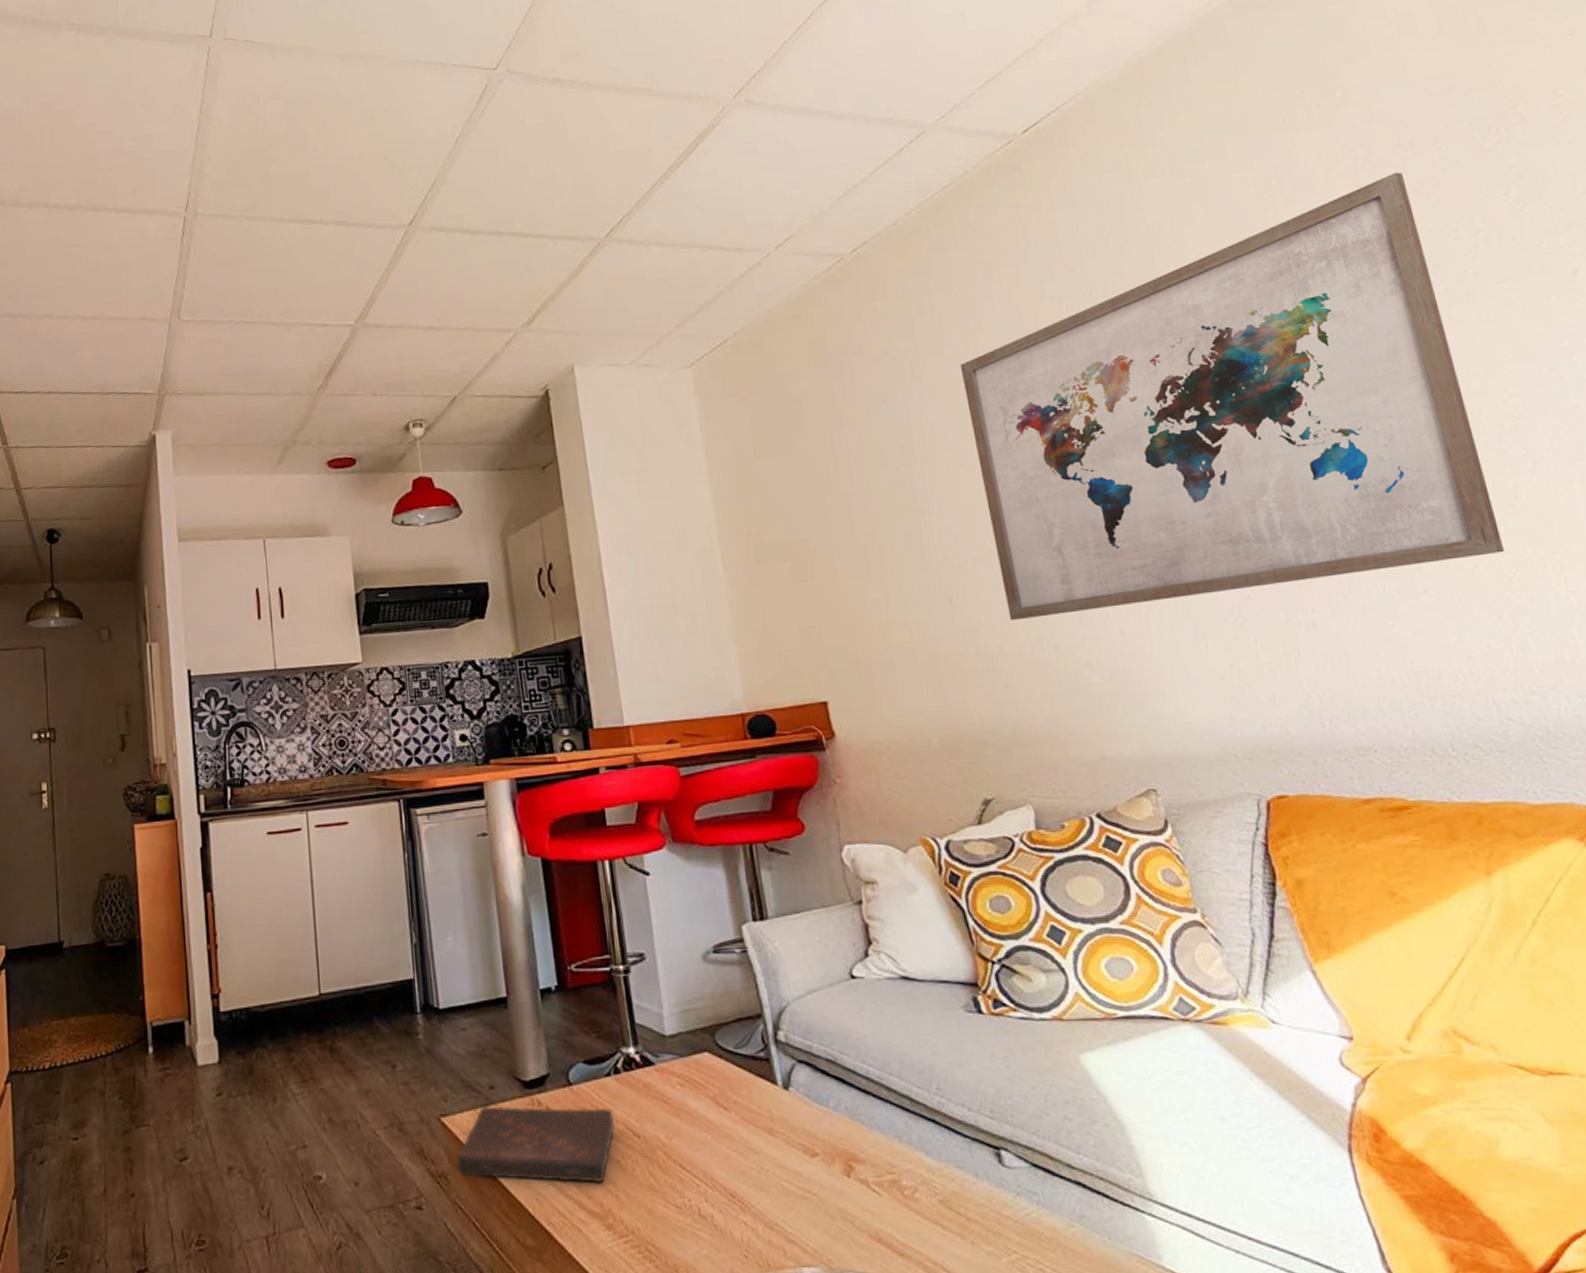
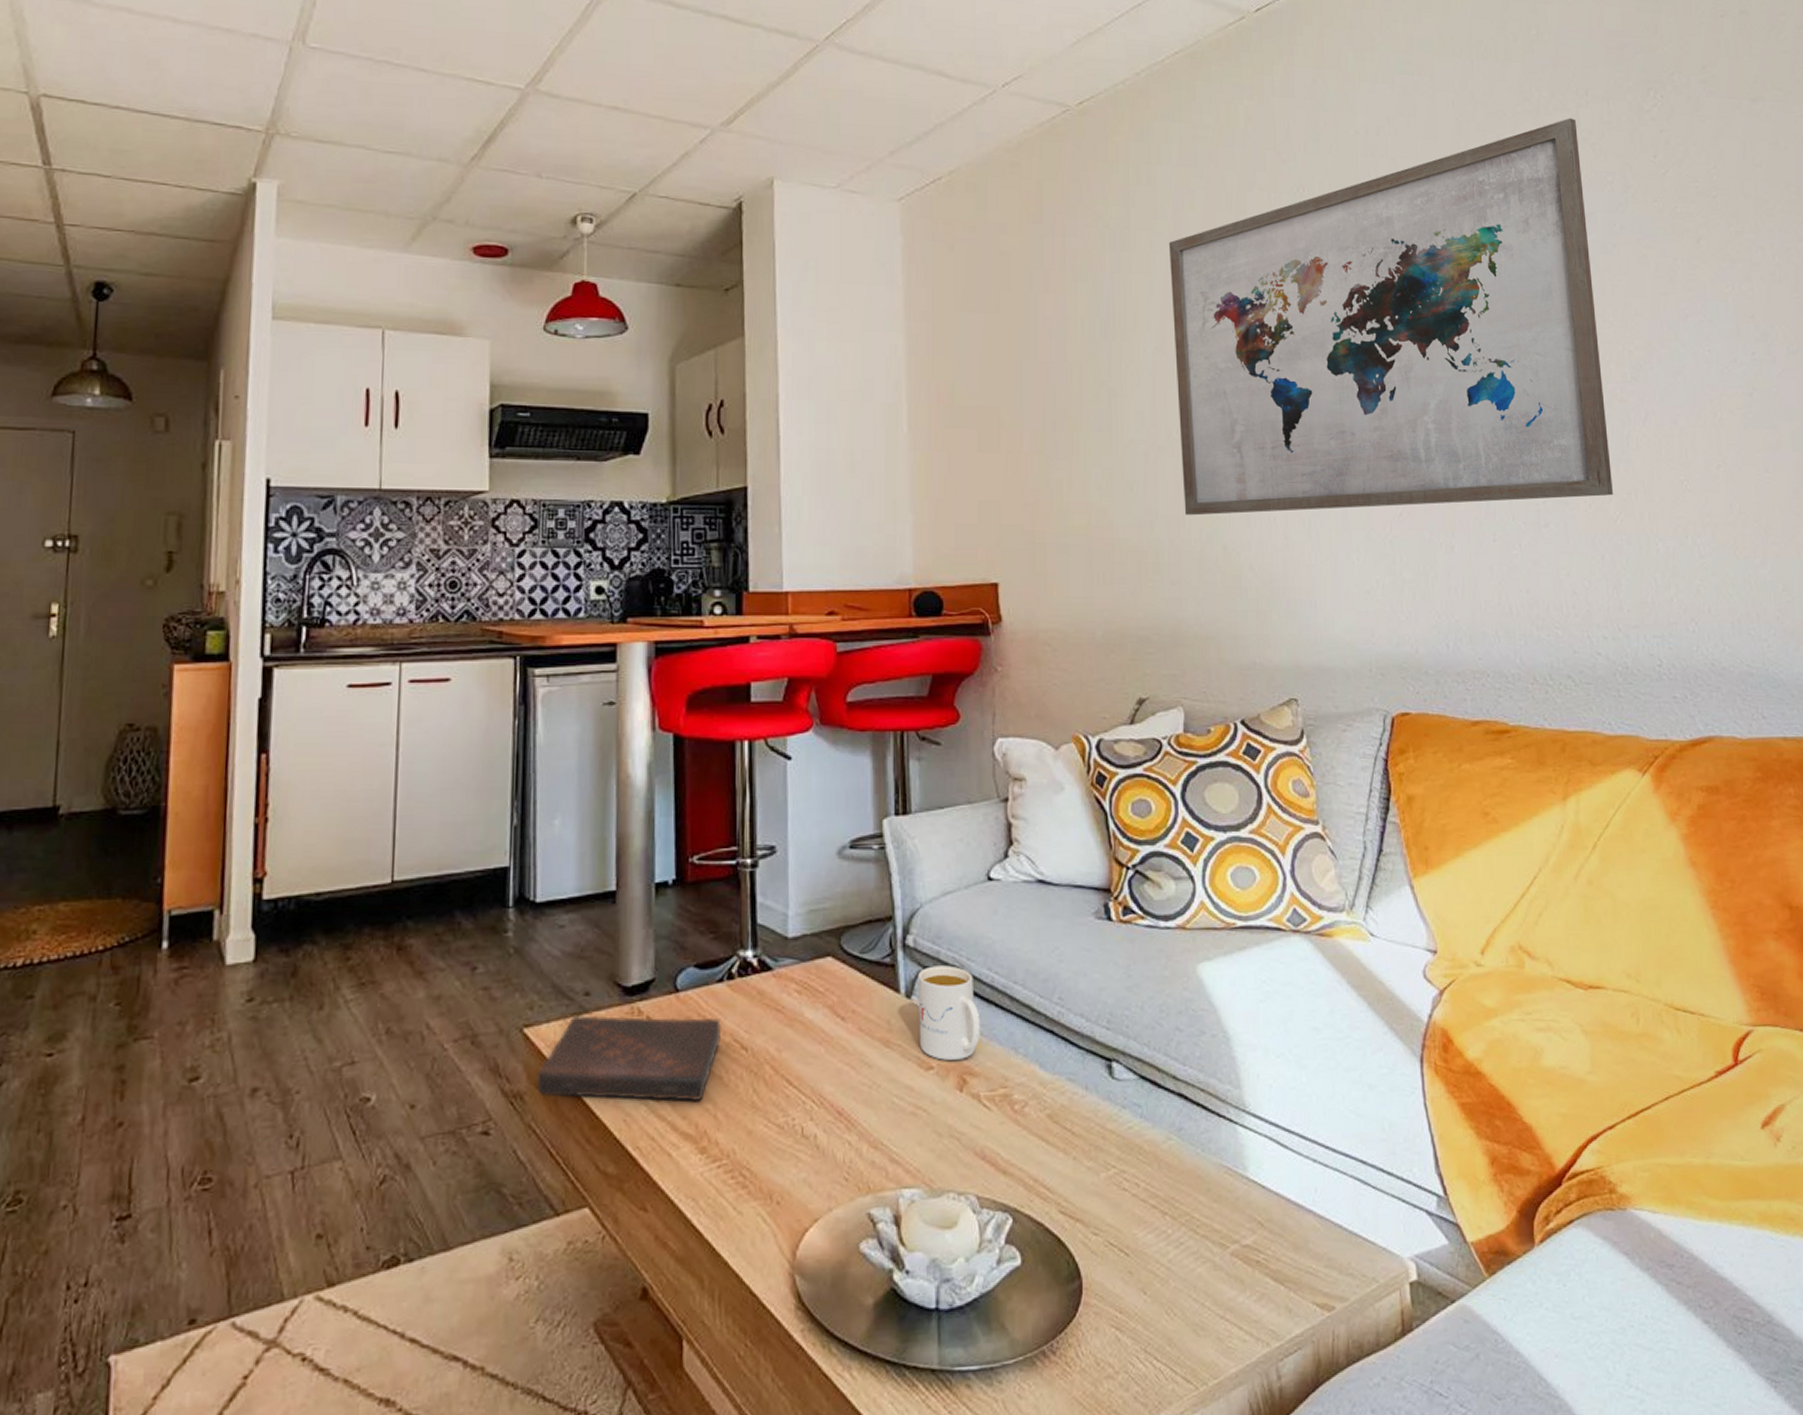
mug: none [792,1059,862,1149] -> present [917,965,981,1061]

